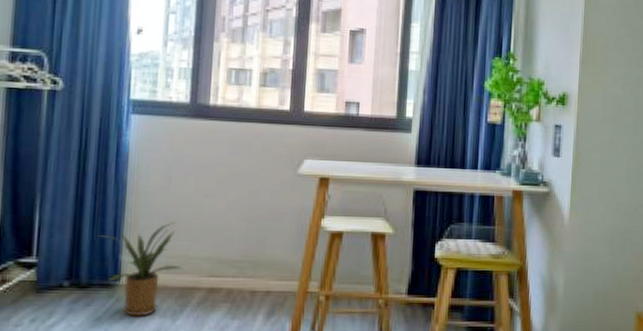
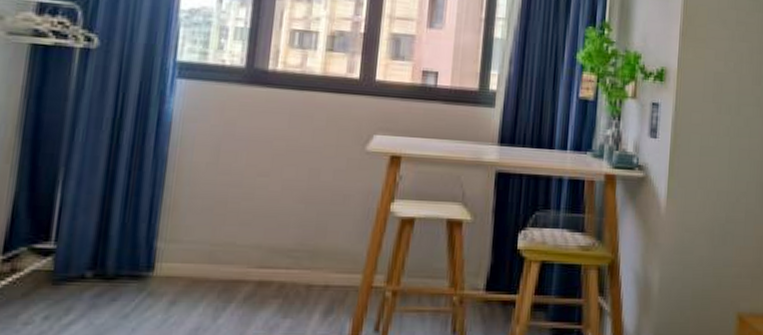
house plant: present [97,222,184,317] -> none [129,204,230,314]

